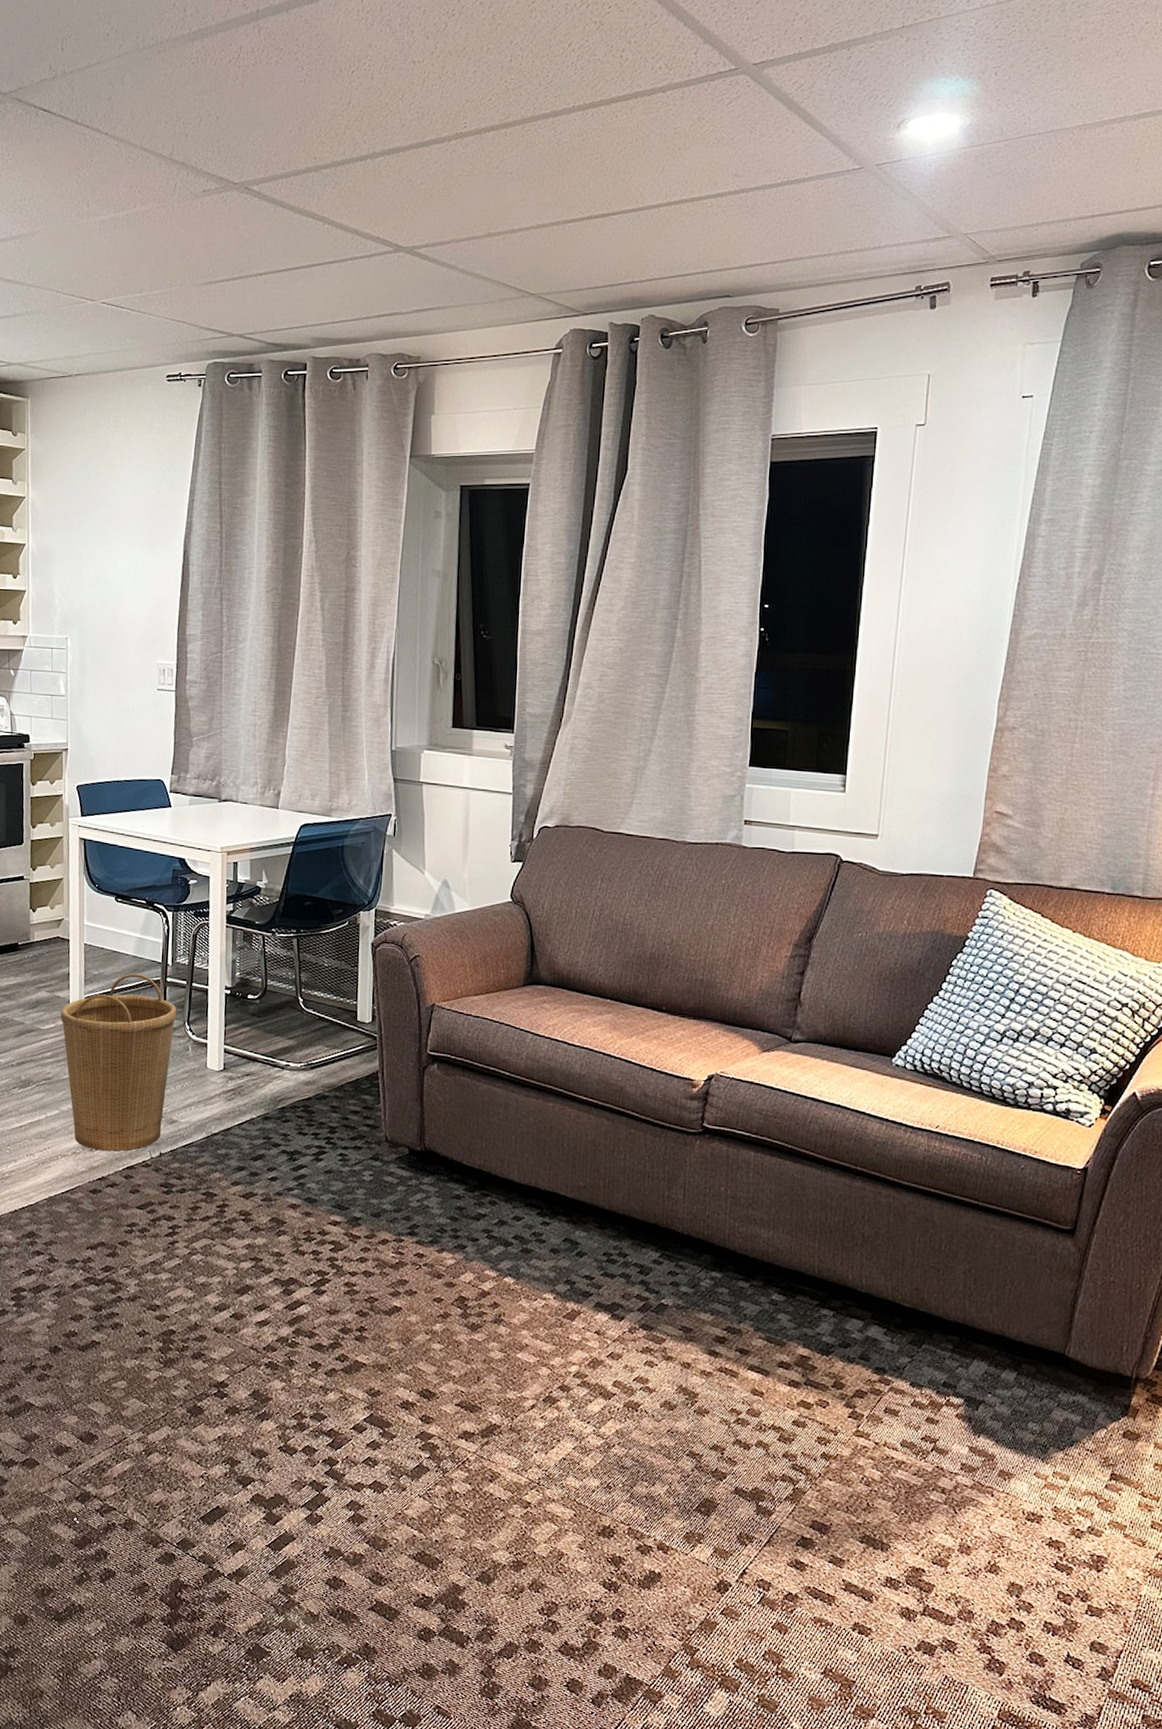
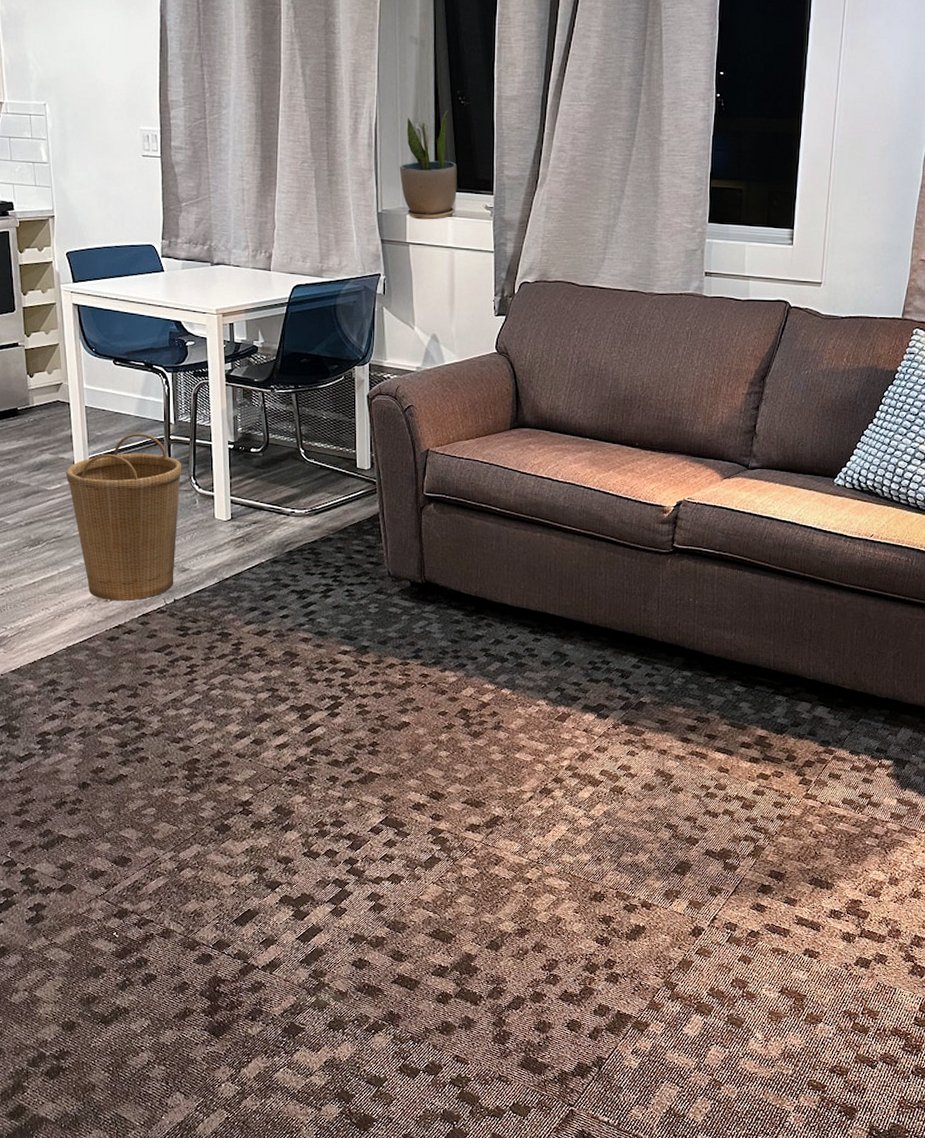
potted plant: none [415,644,477,759] -> present [399,110,457,220]

